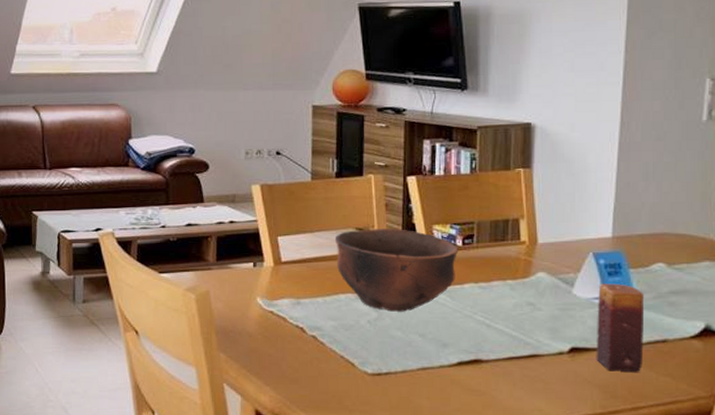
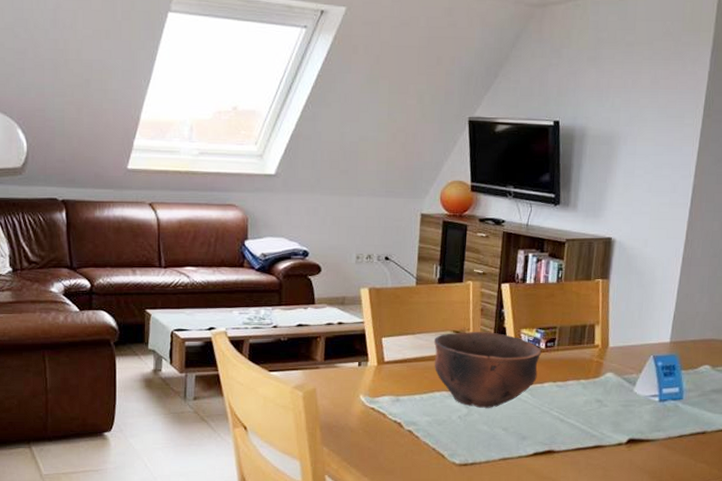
candle: present [596,283,645,373] -> none [648,383,692,460]

